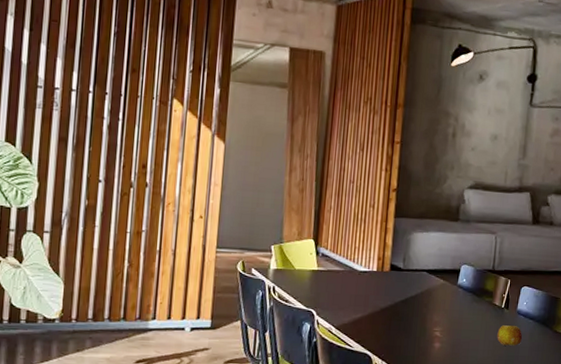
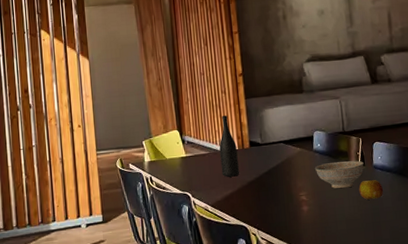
wine bottle: none [354,232,376,300] -> present [219,116,240,177]
decorative bowl: none [455,300,508,330] -> present [314,160,364,189]

